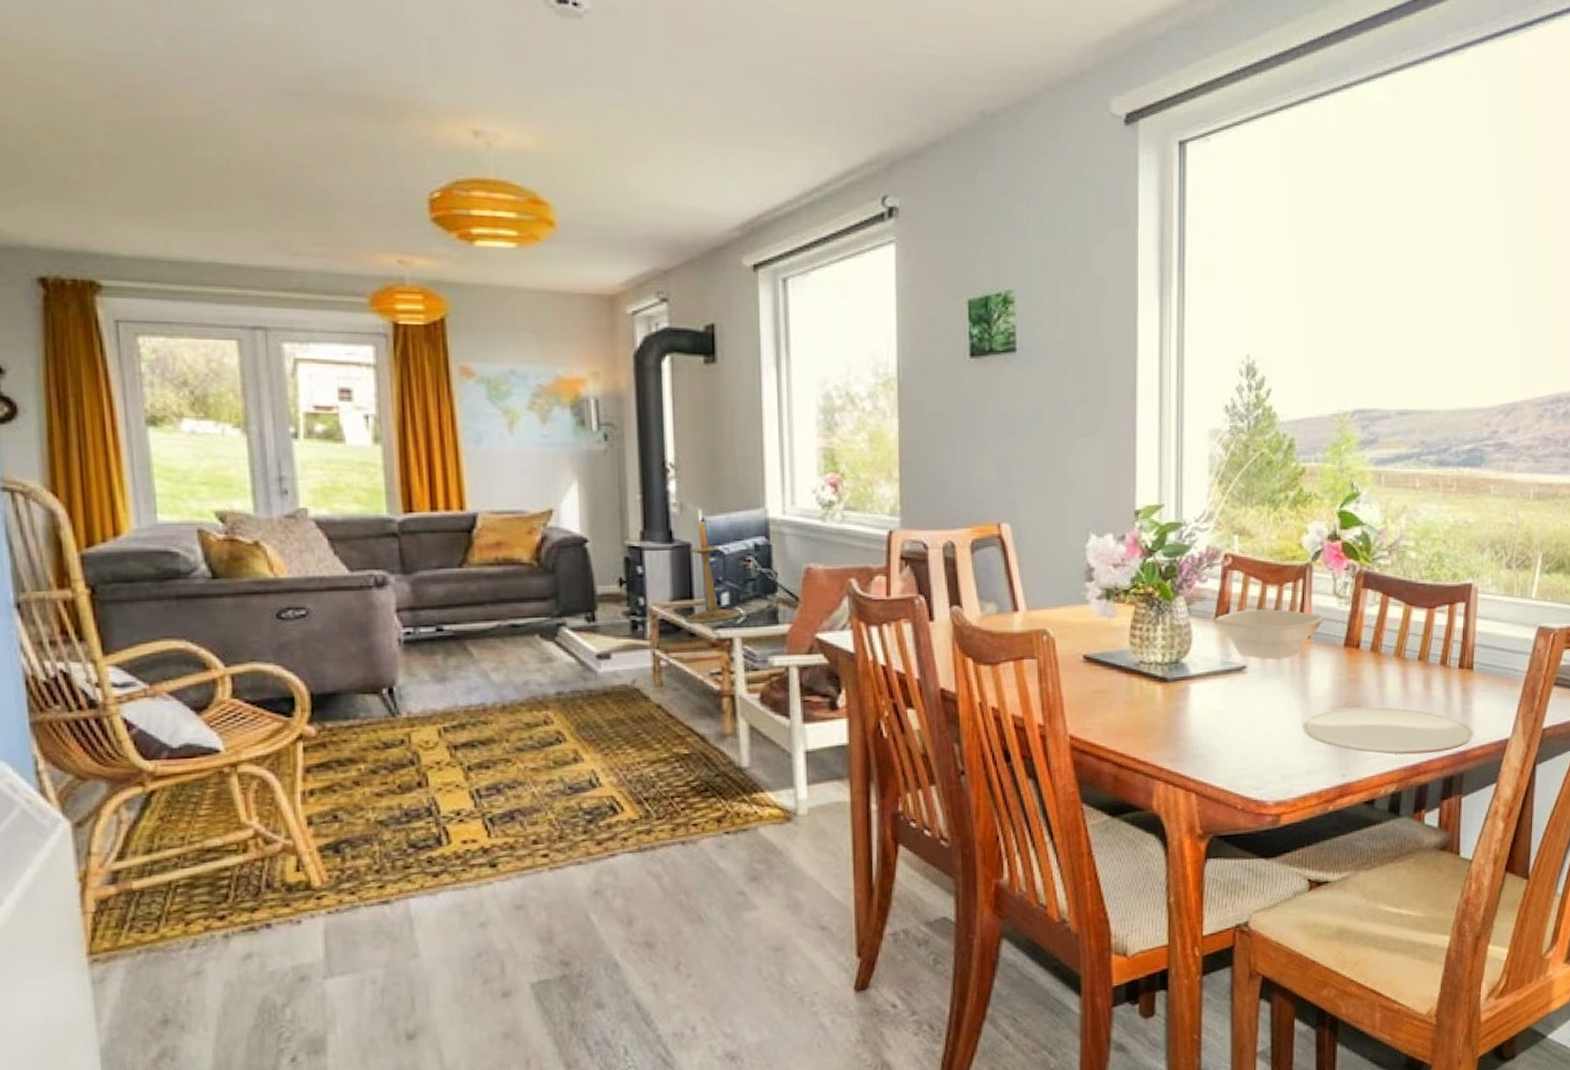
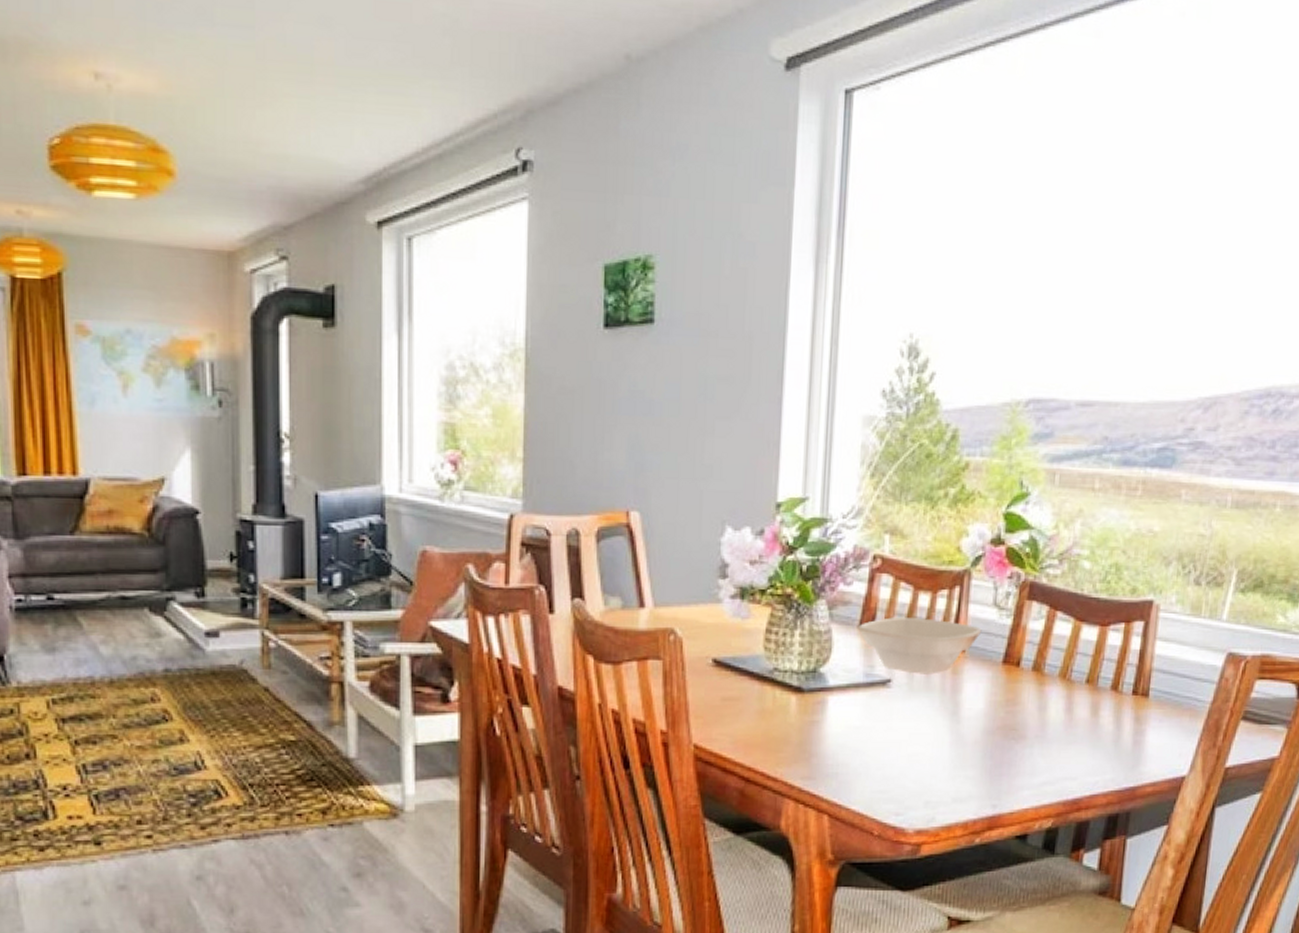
candlestick: present [684,508,741,624] -> none [295,482,353,605]
plate: present [1303,706,1474,755] -> none [950,732,1146,788]

